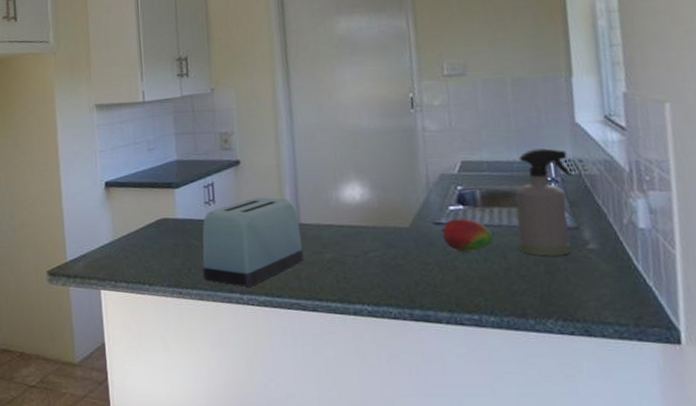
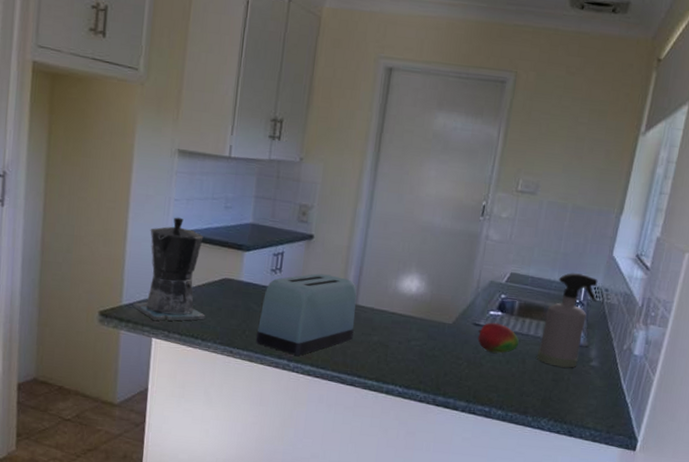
coffee maker: none [78,167,149,273] -> present [133,217,206,321]

